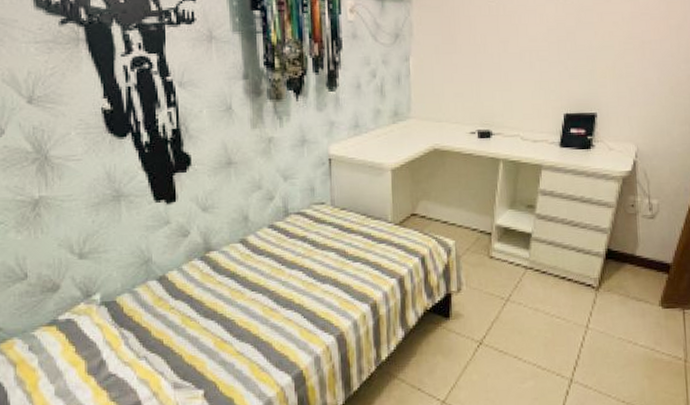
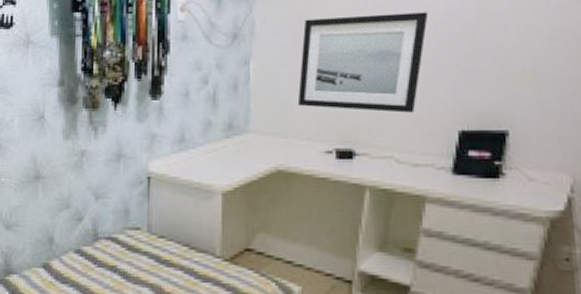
wall art: none [448,19,543,100] -> present [297,12,428,113]

